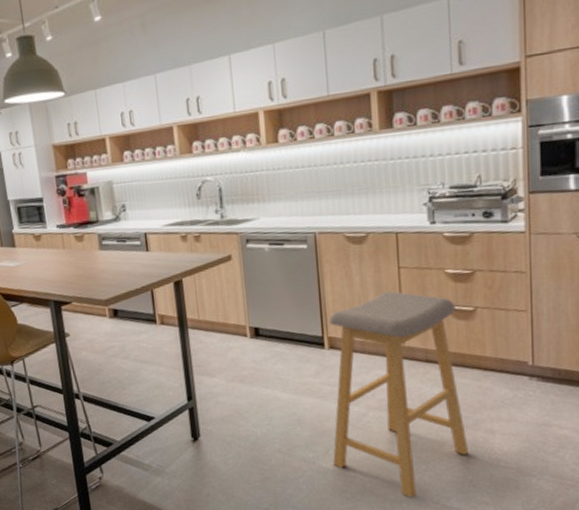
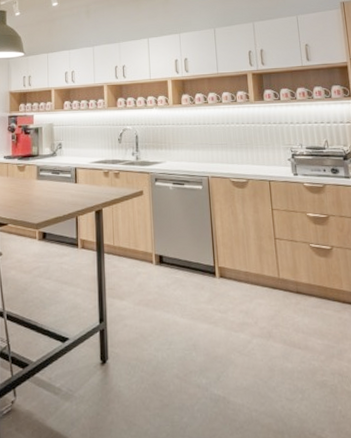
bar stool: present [328,291,468,498] -> none [219,229,336,429]

